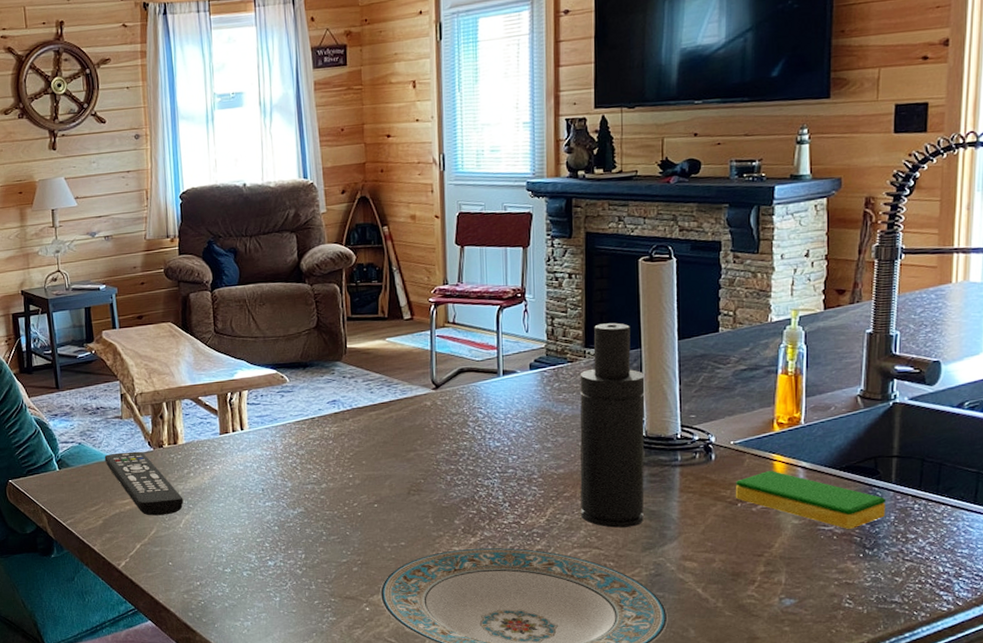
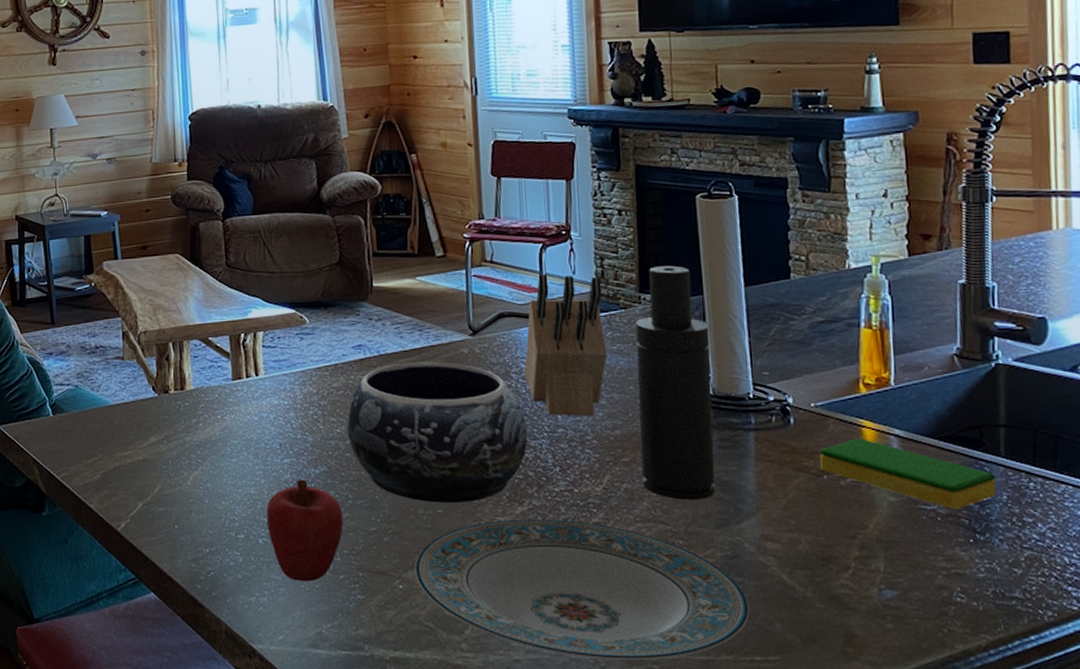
remote control: present [104,451,184,516] -> none [103,397,192,471]
apple: none [250,519,318,608] -> present [266,479,344,582]
decorative bowl: none [322,413,482,537] -> present [347,361,528,503]
knife block: none [480,332,554,458] -> present [524,273,608,416]

